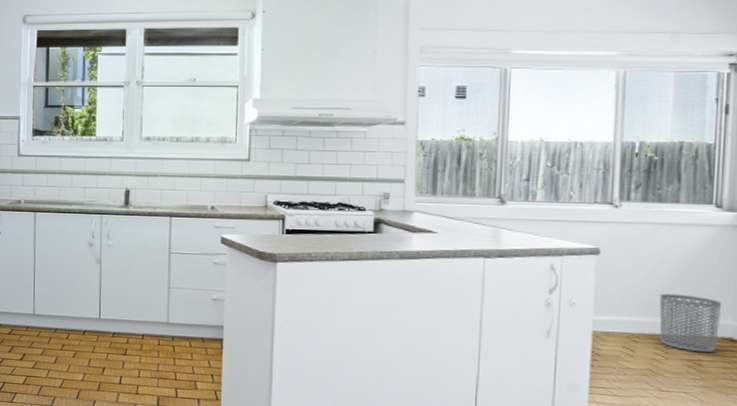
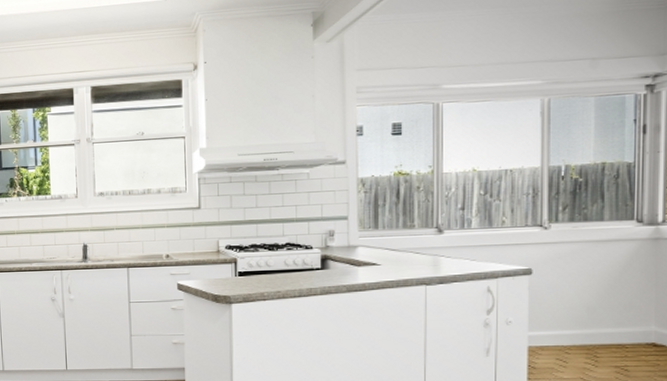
waste bin: present [659,293,722,353] -> none [589,306,645,359]

